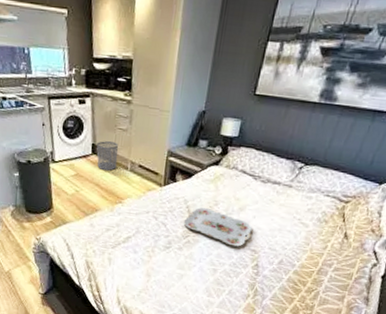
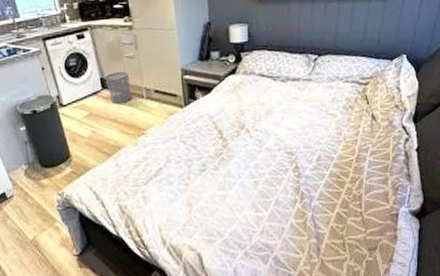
serving tray: present [183,207,252,247] -> none [213,119,284,153]

